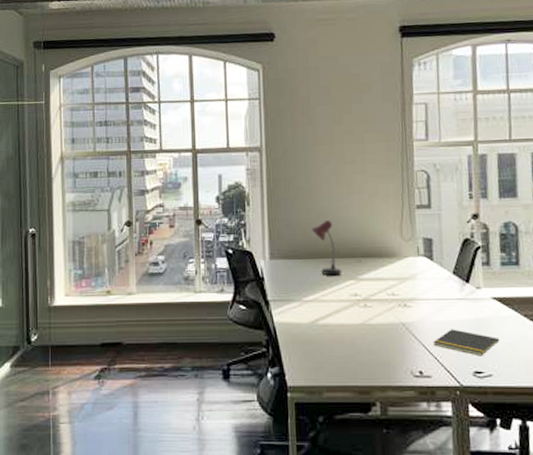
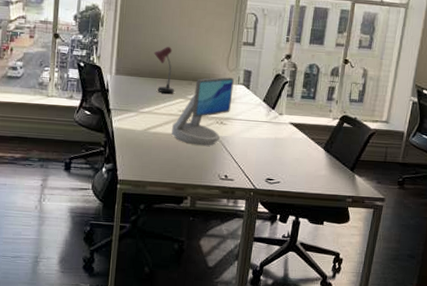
computer monitor: none [345,248,414,336] -> present [172,77,234,146]
notepad: present [433,329,500,356] -> none [239,144,290,167]

